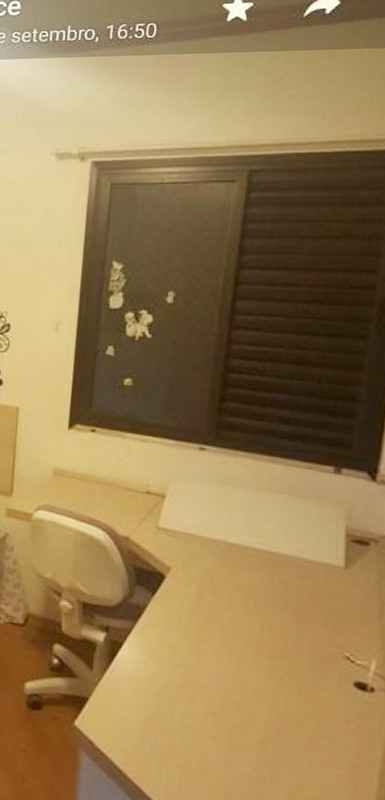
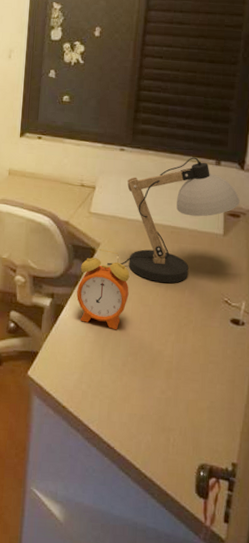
alarm clock: none [139,573,211,680] -> present [77,248,130,329]
desk lamp: none [179,461,369,627] -> present [106,157,240,284]

